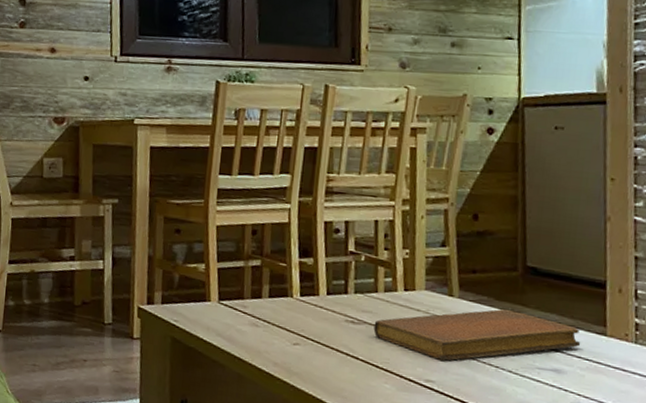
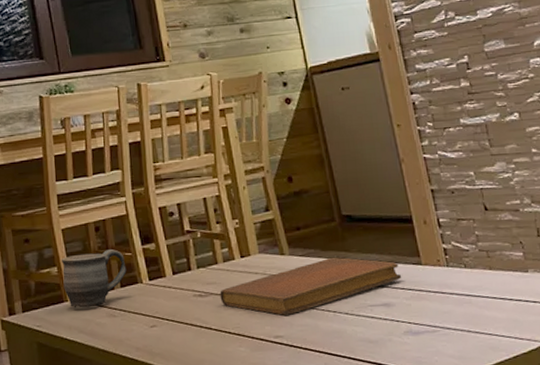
mug: none [208,255,278,313] -> present [62,249,127,308]

